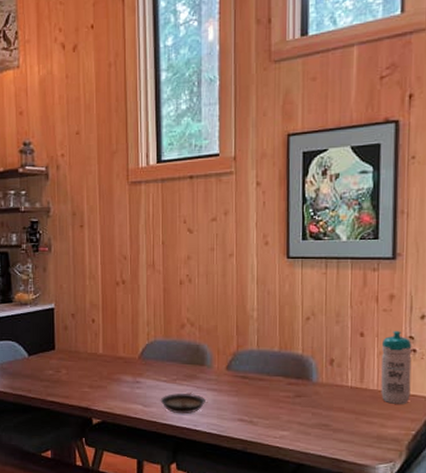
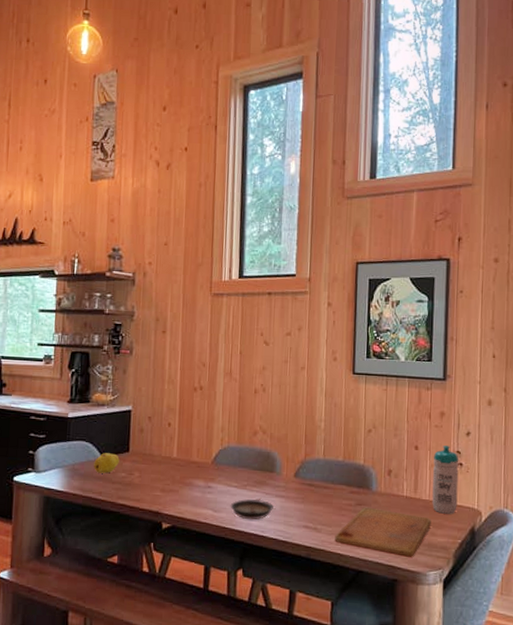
fruit: none [21,351,46,372] -> present [94,453,120,474]
cutting board: none [272,399,380,450] -> present [335,507,431,557]

